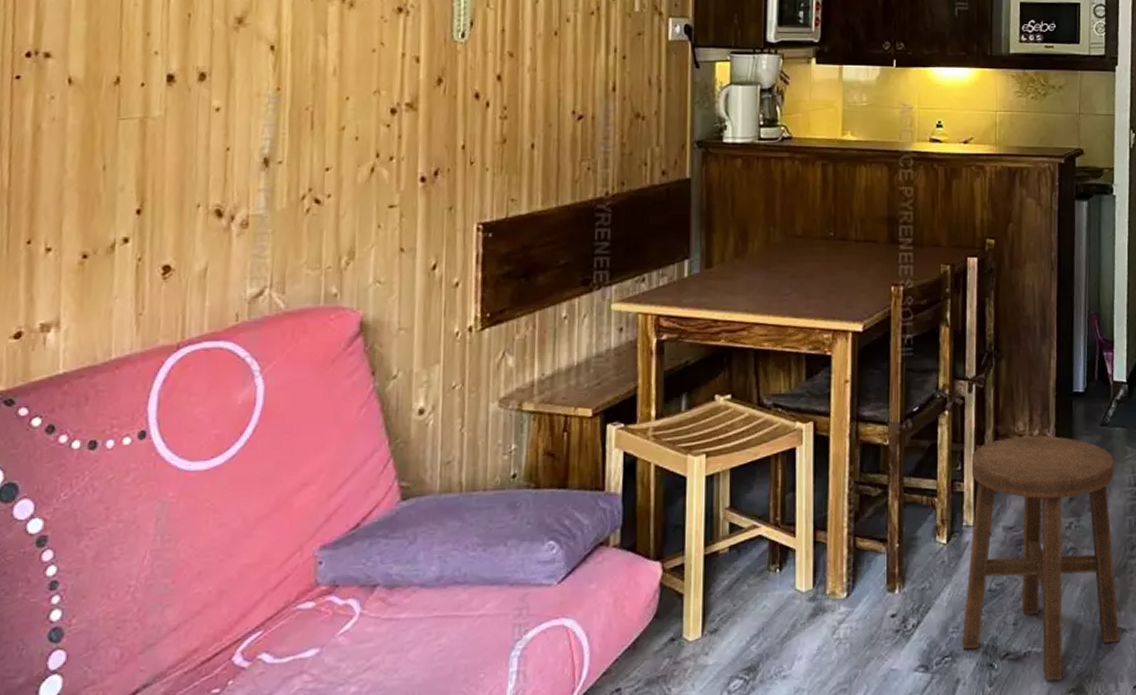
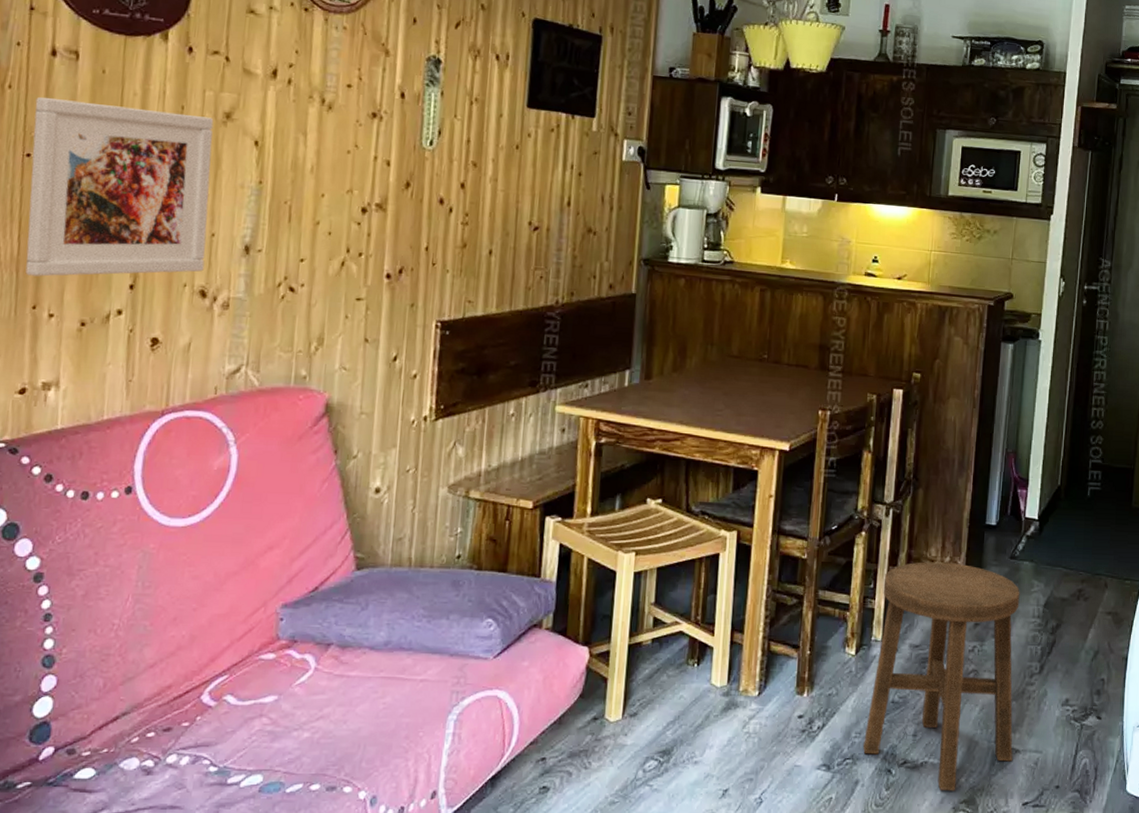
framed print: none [18,15,224,208] -> present [25,97,214,277]

